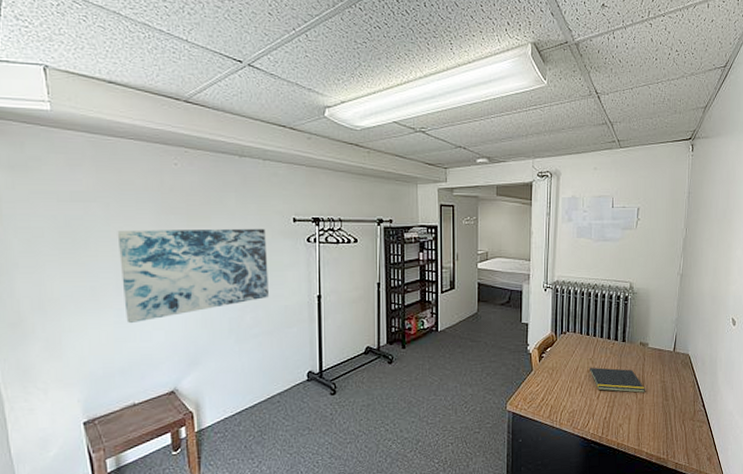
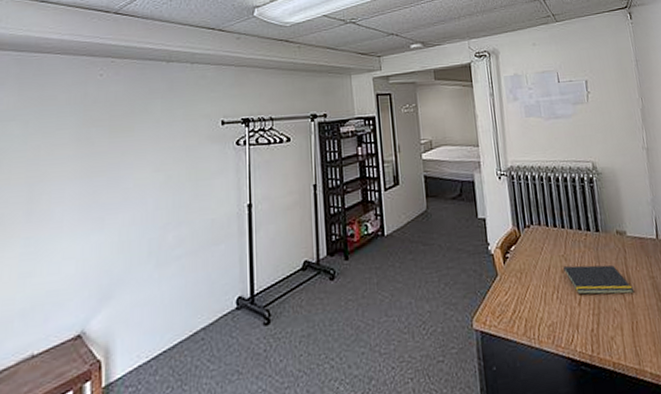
wall art: present [117,228,270,324] -> none [33,134,195,255]

